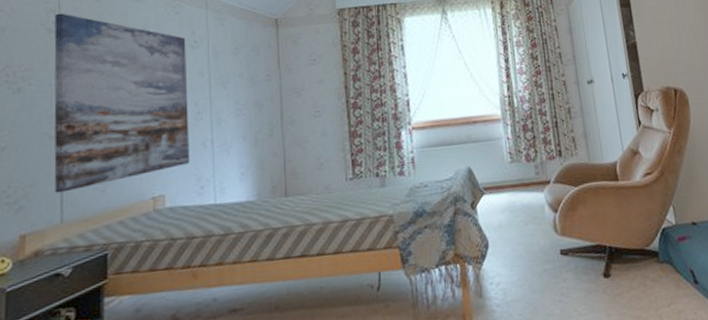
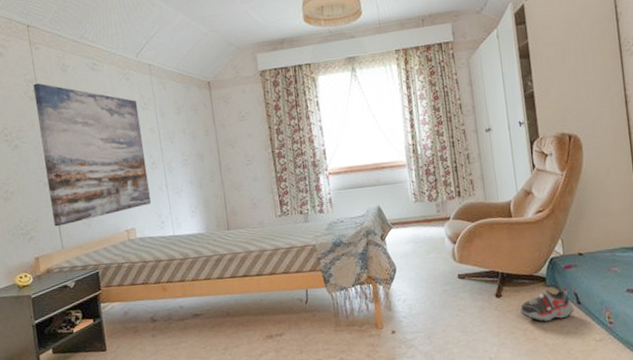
shoe: none [630,262,691,307] -> present [519,286,574,322]

